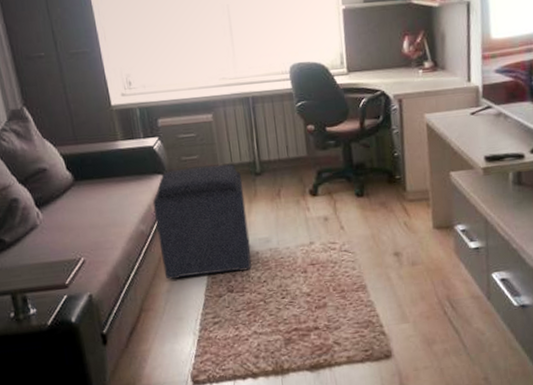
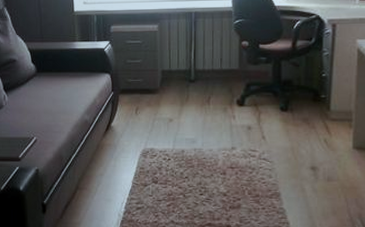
ottoman: present [152,163,251,280] -> none [98,69,177,166]

